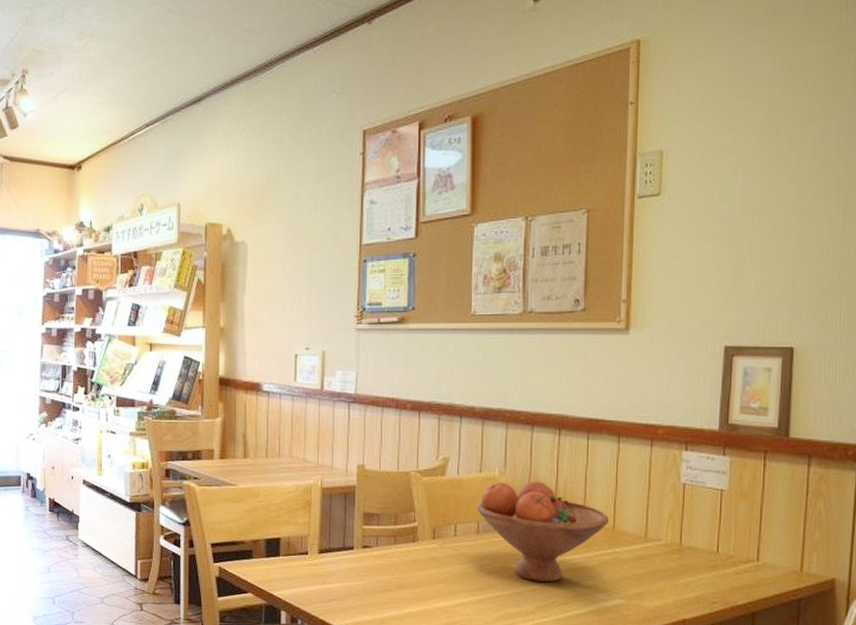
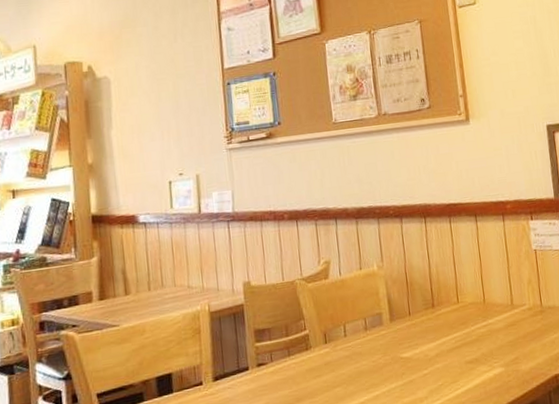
fruit bowl: present [477,481,610,583] -> none [362,269,480,367]

